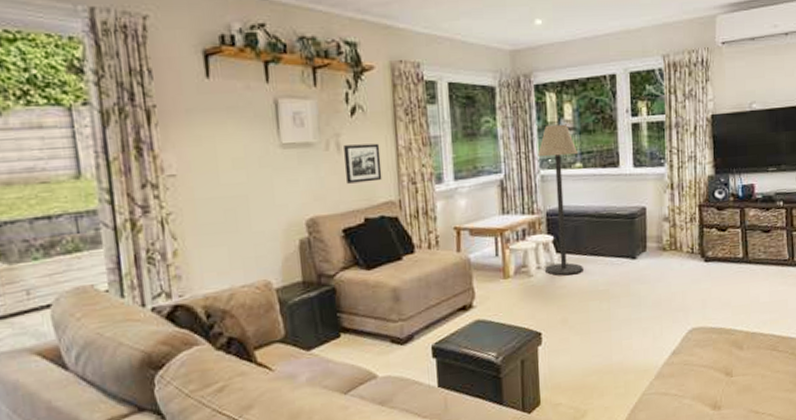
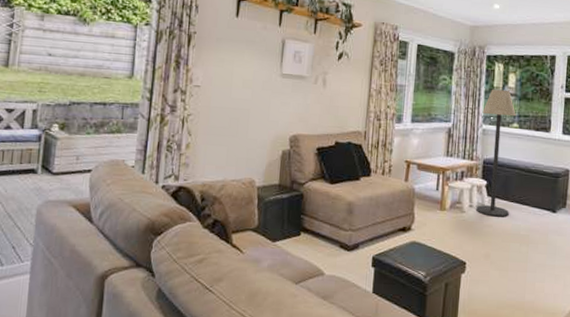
picture frame: present [344,143,382,184] -> none [326,82,357,114]

